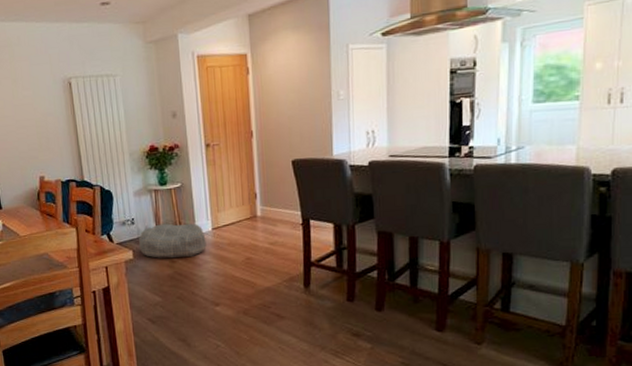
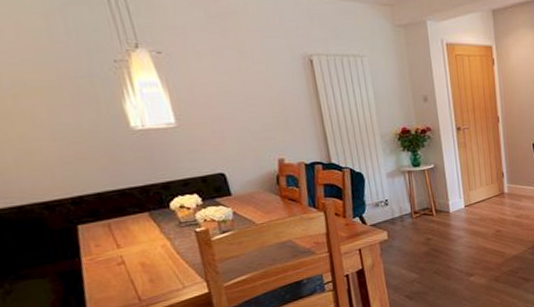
dog bed: present [139,223,207,258] -> none [393,202,460,237]

